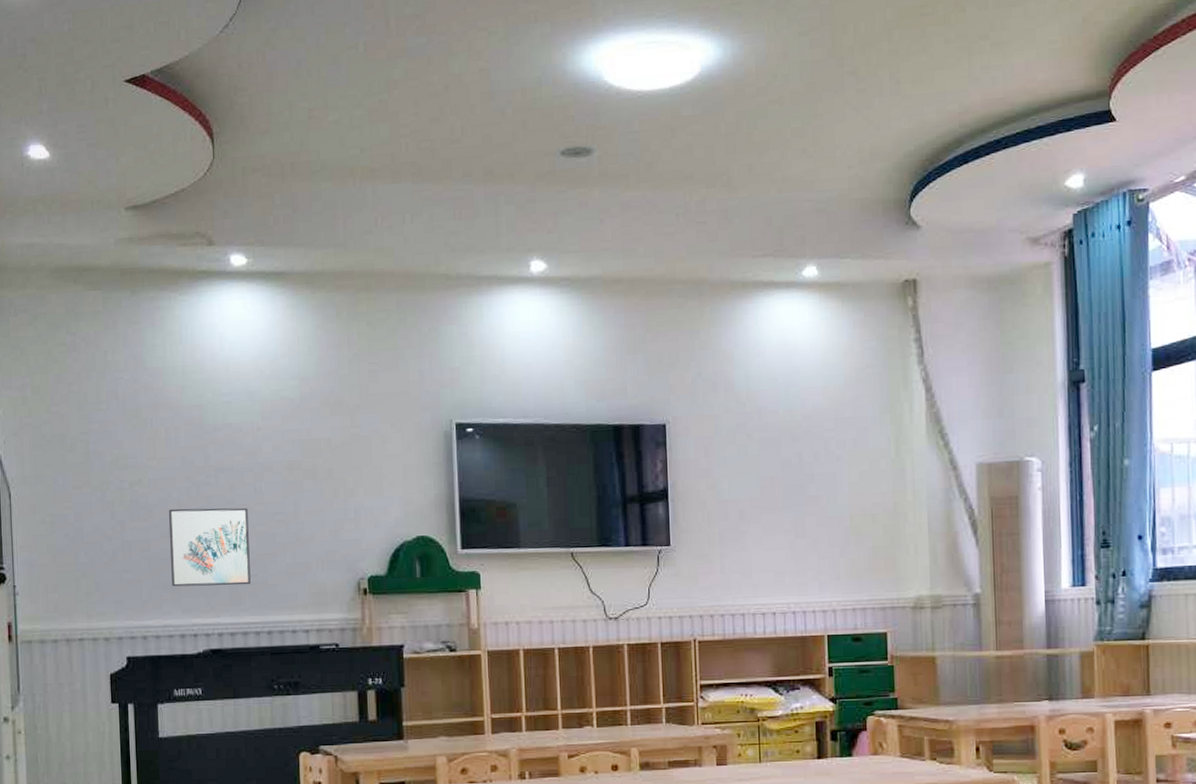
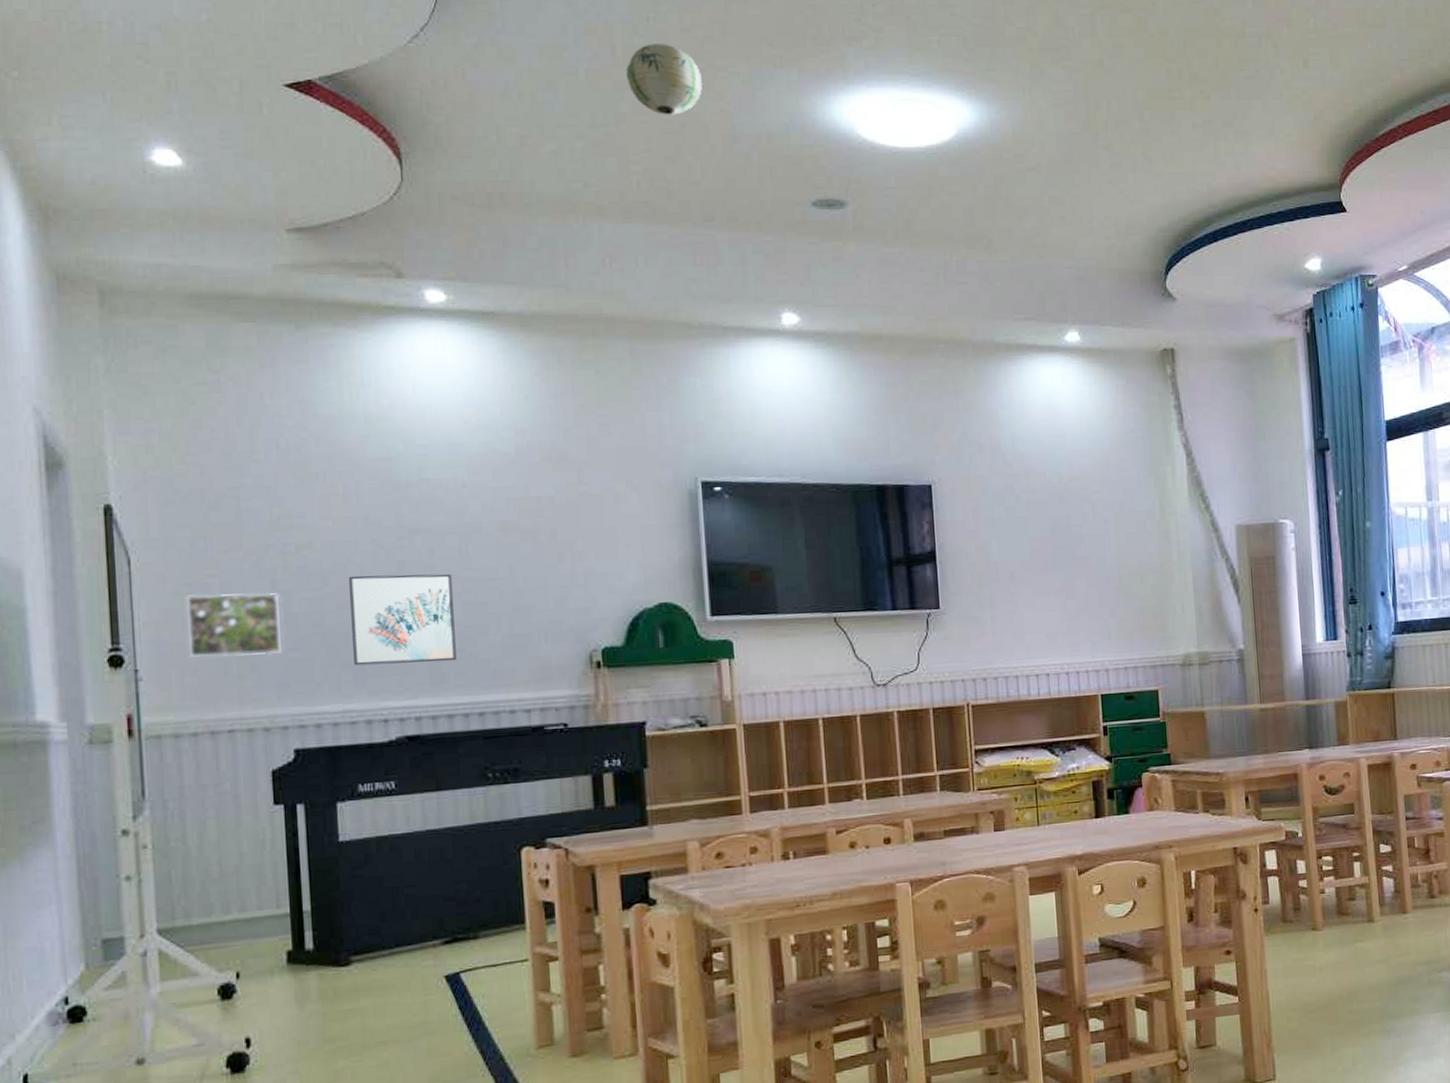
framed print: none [50,522,118,576] -> present [187,592,281,657]
paper lantern: none [398,10,464,79] -> present [626,44,702,115]

